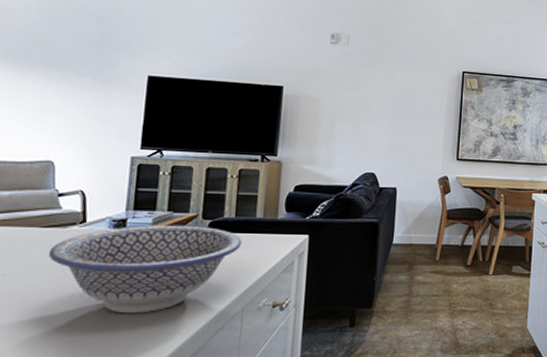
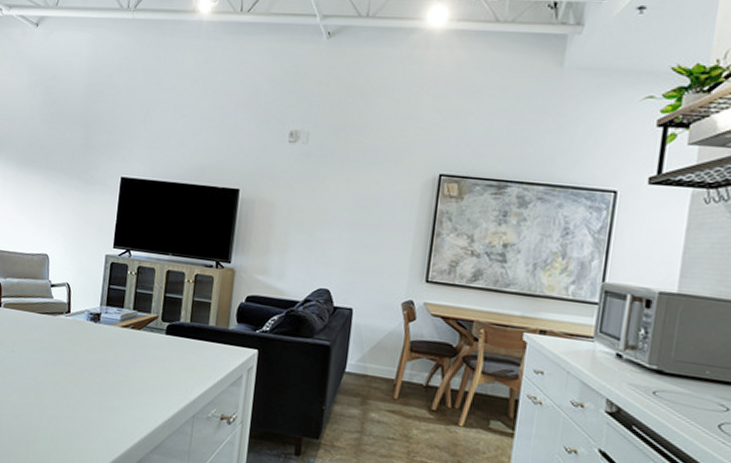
bowl: present [48,225,242,314] -> none [42,321,195,405]

